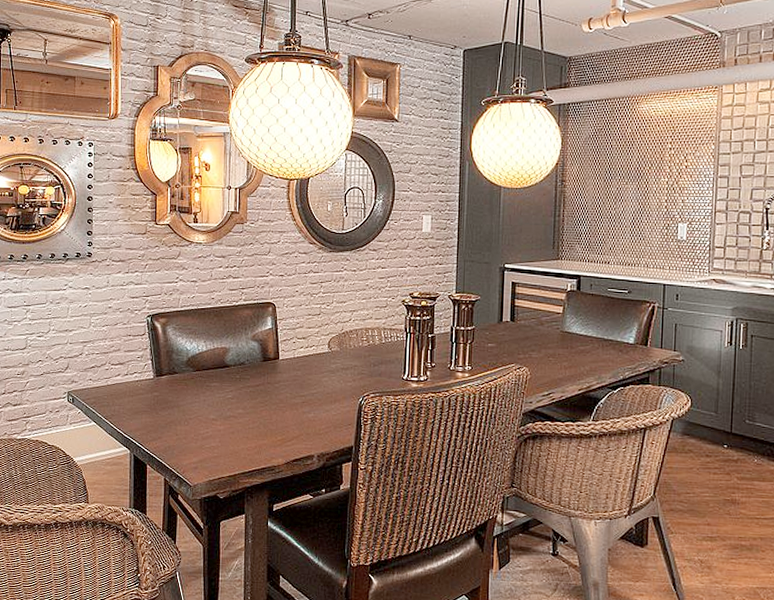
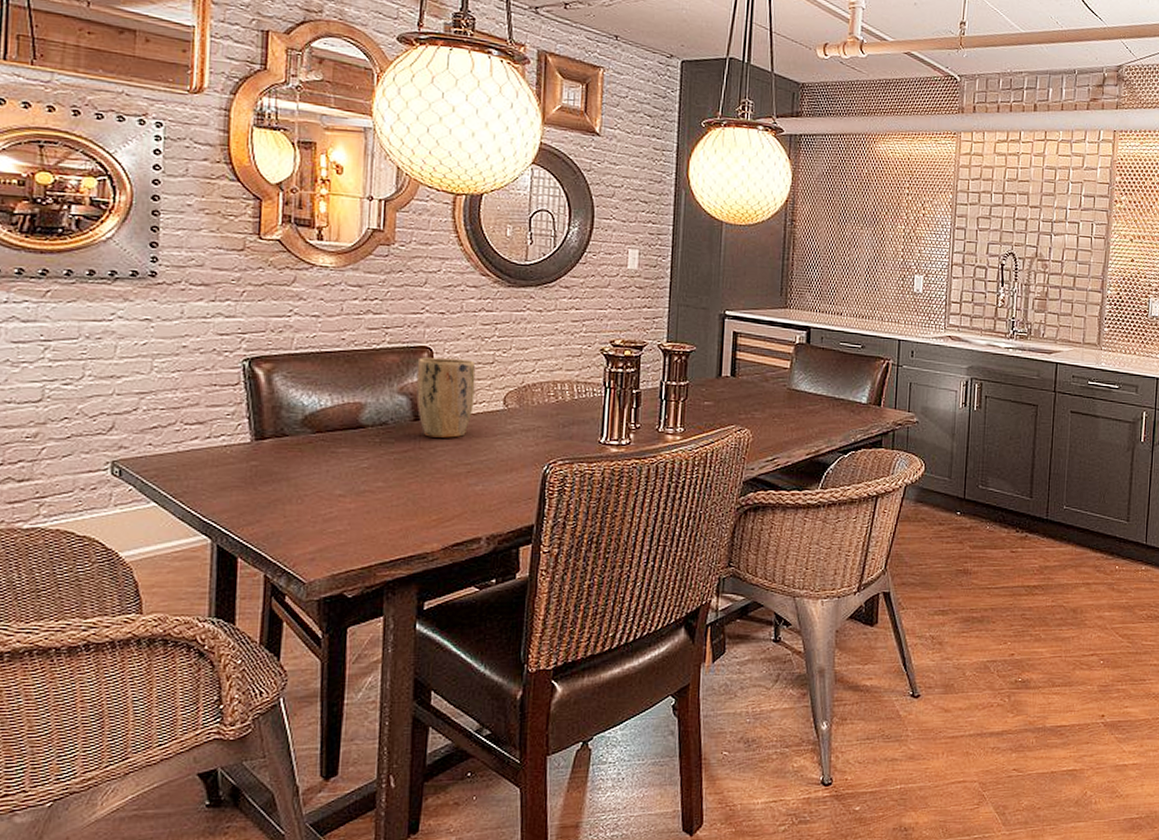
plant pot: none [264,311,307,375] -> present [416,357,476,438]

